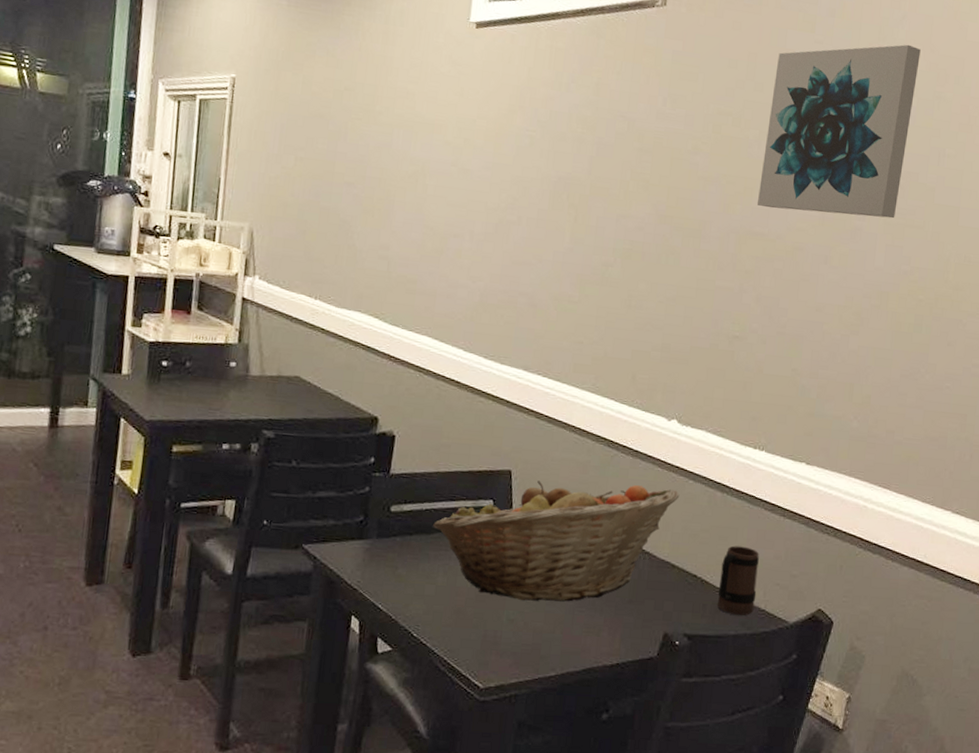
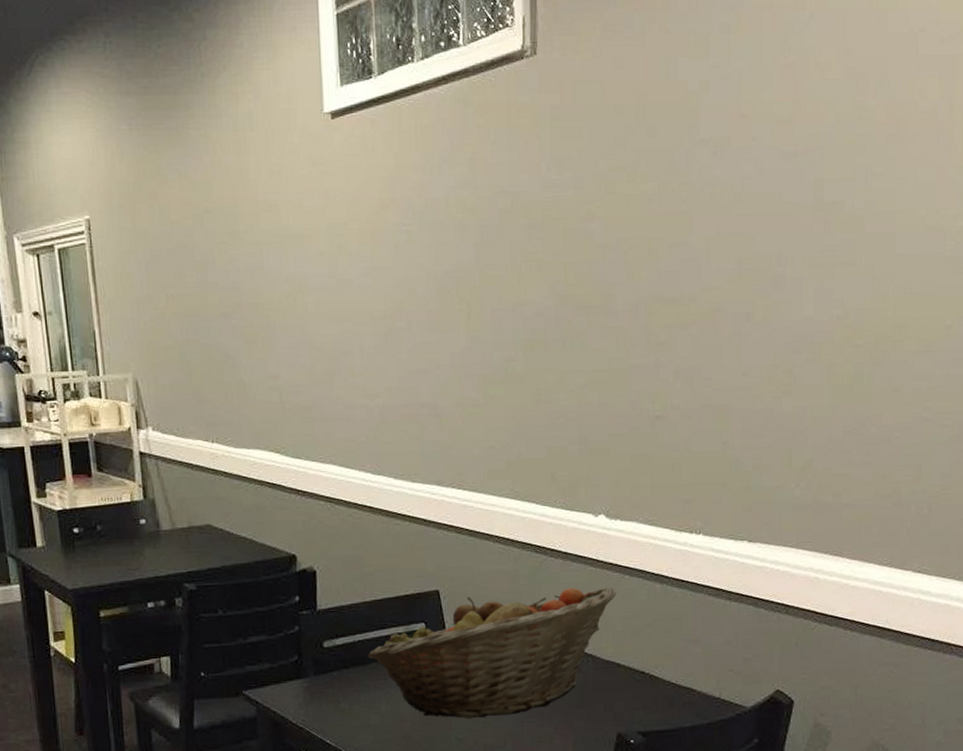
mug: present [717,545,759,616] -> none [668,636,709,707]
wall art: present [758,44,921,219] -> none [665,50,834,269]

